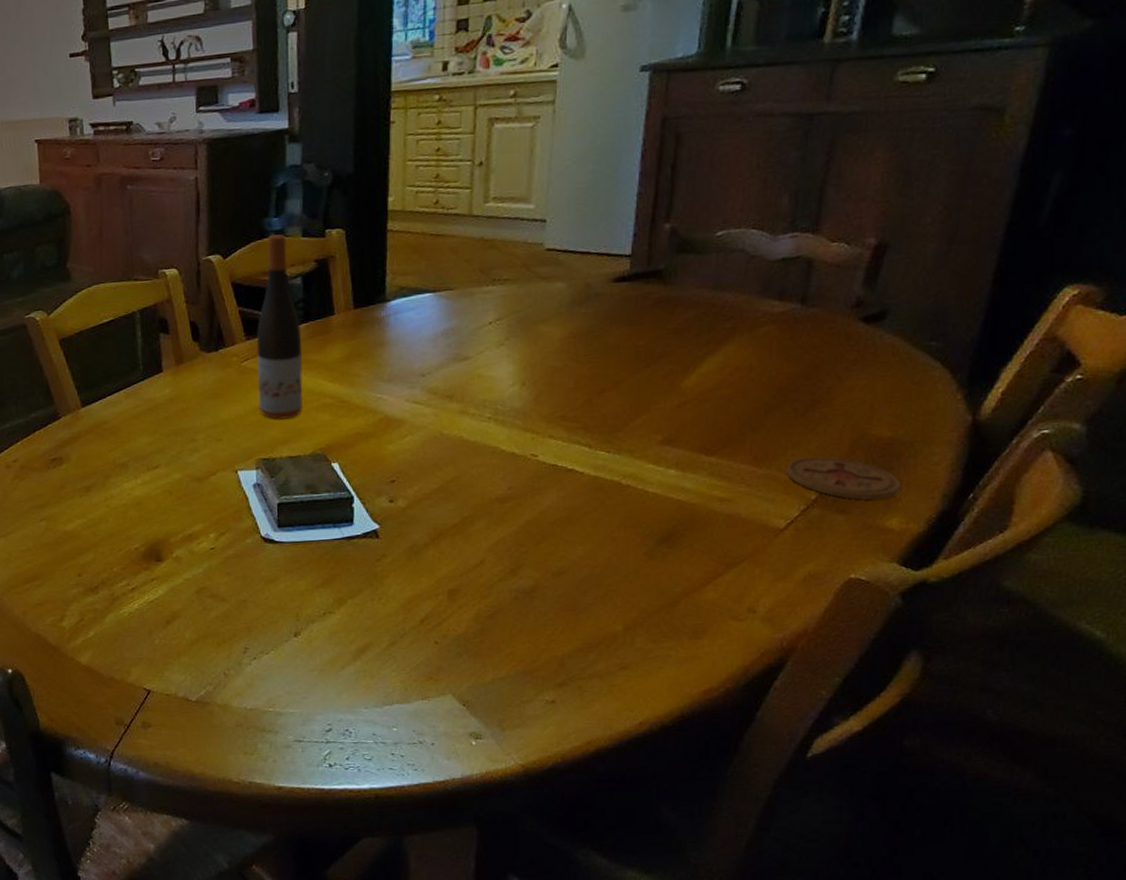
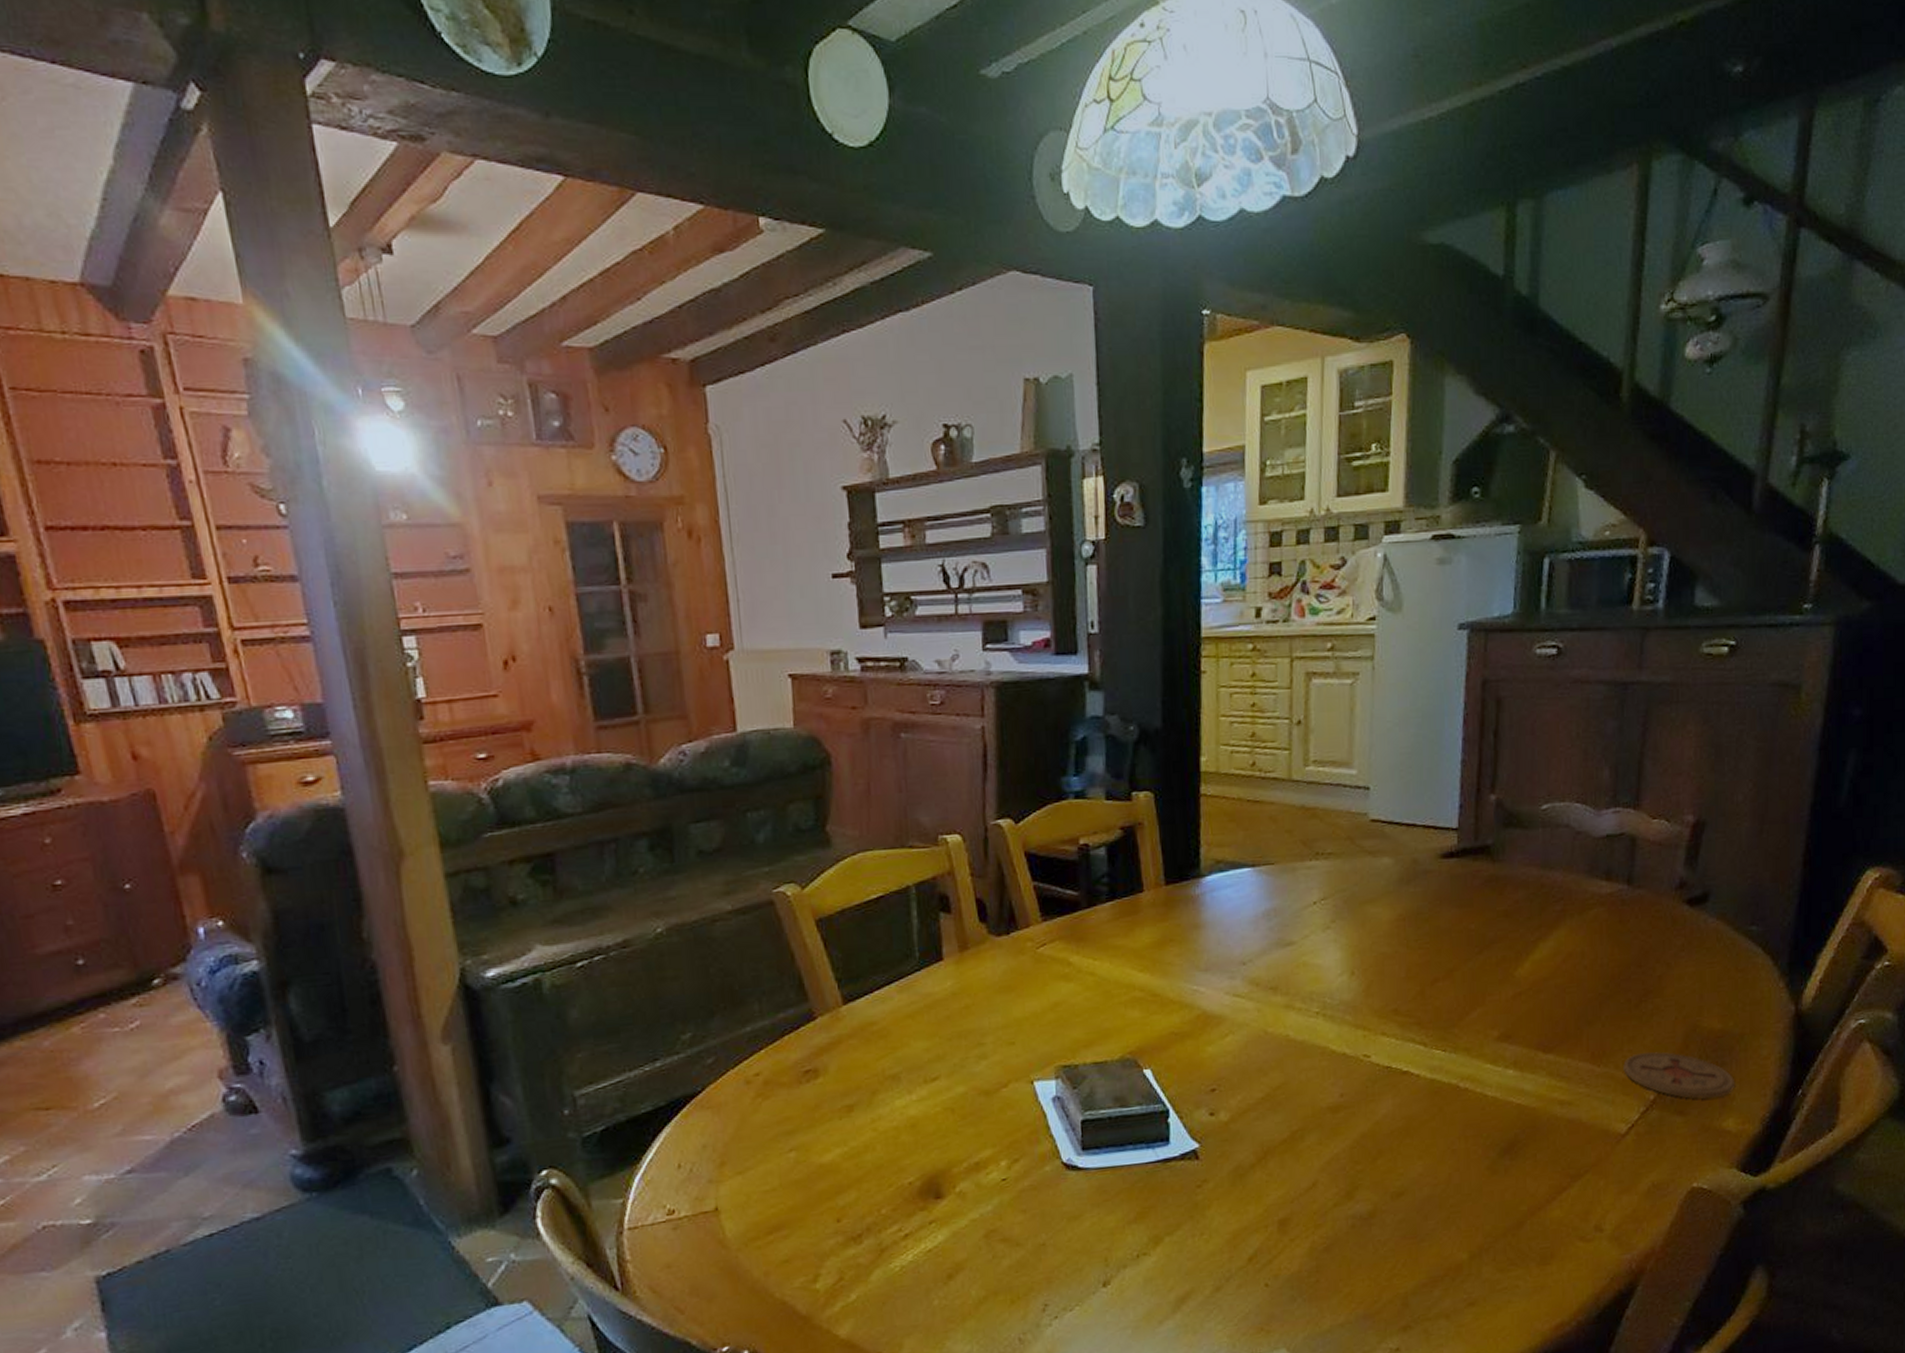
wine bottle: present [256,234,303,420] -> none [1054,795,1109,1018]

